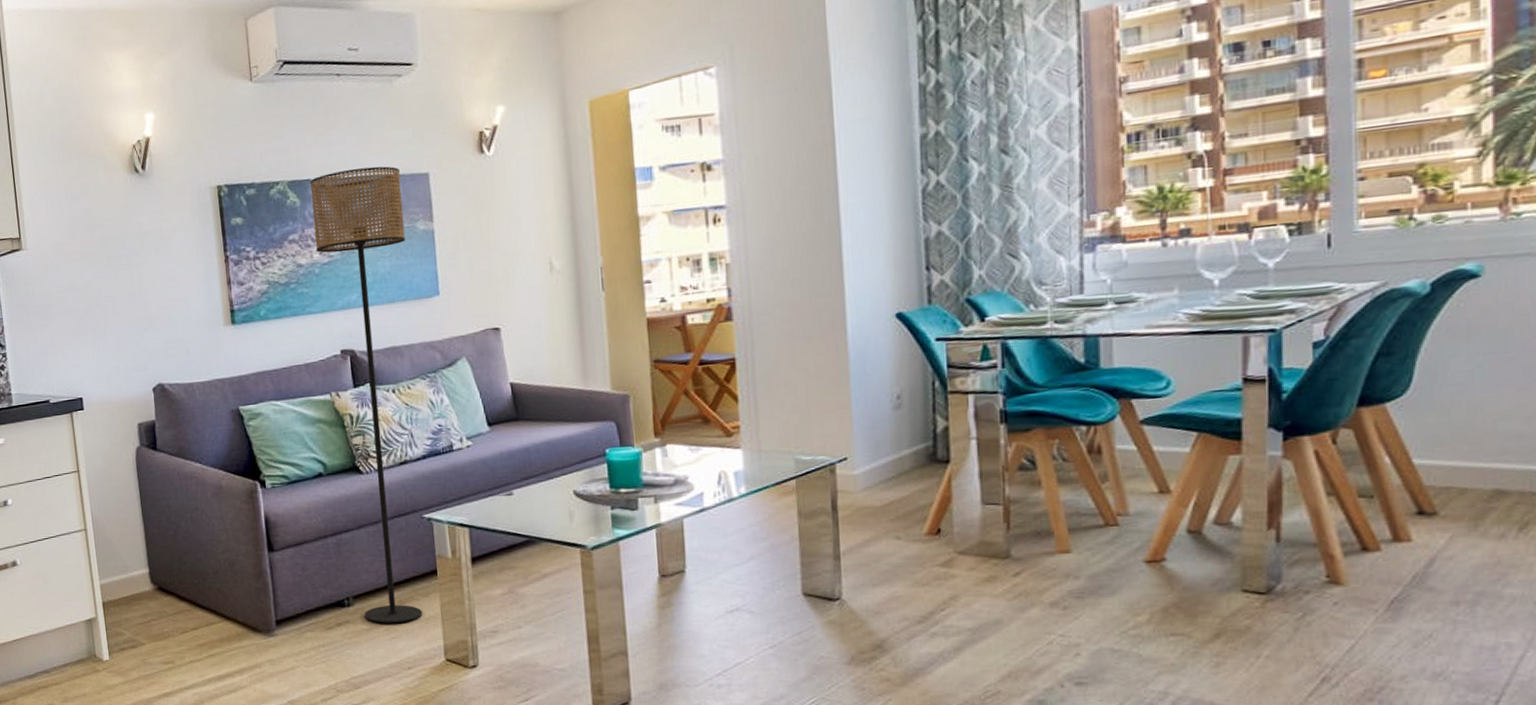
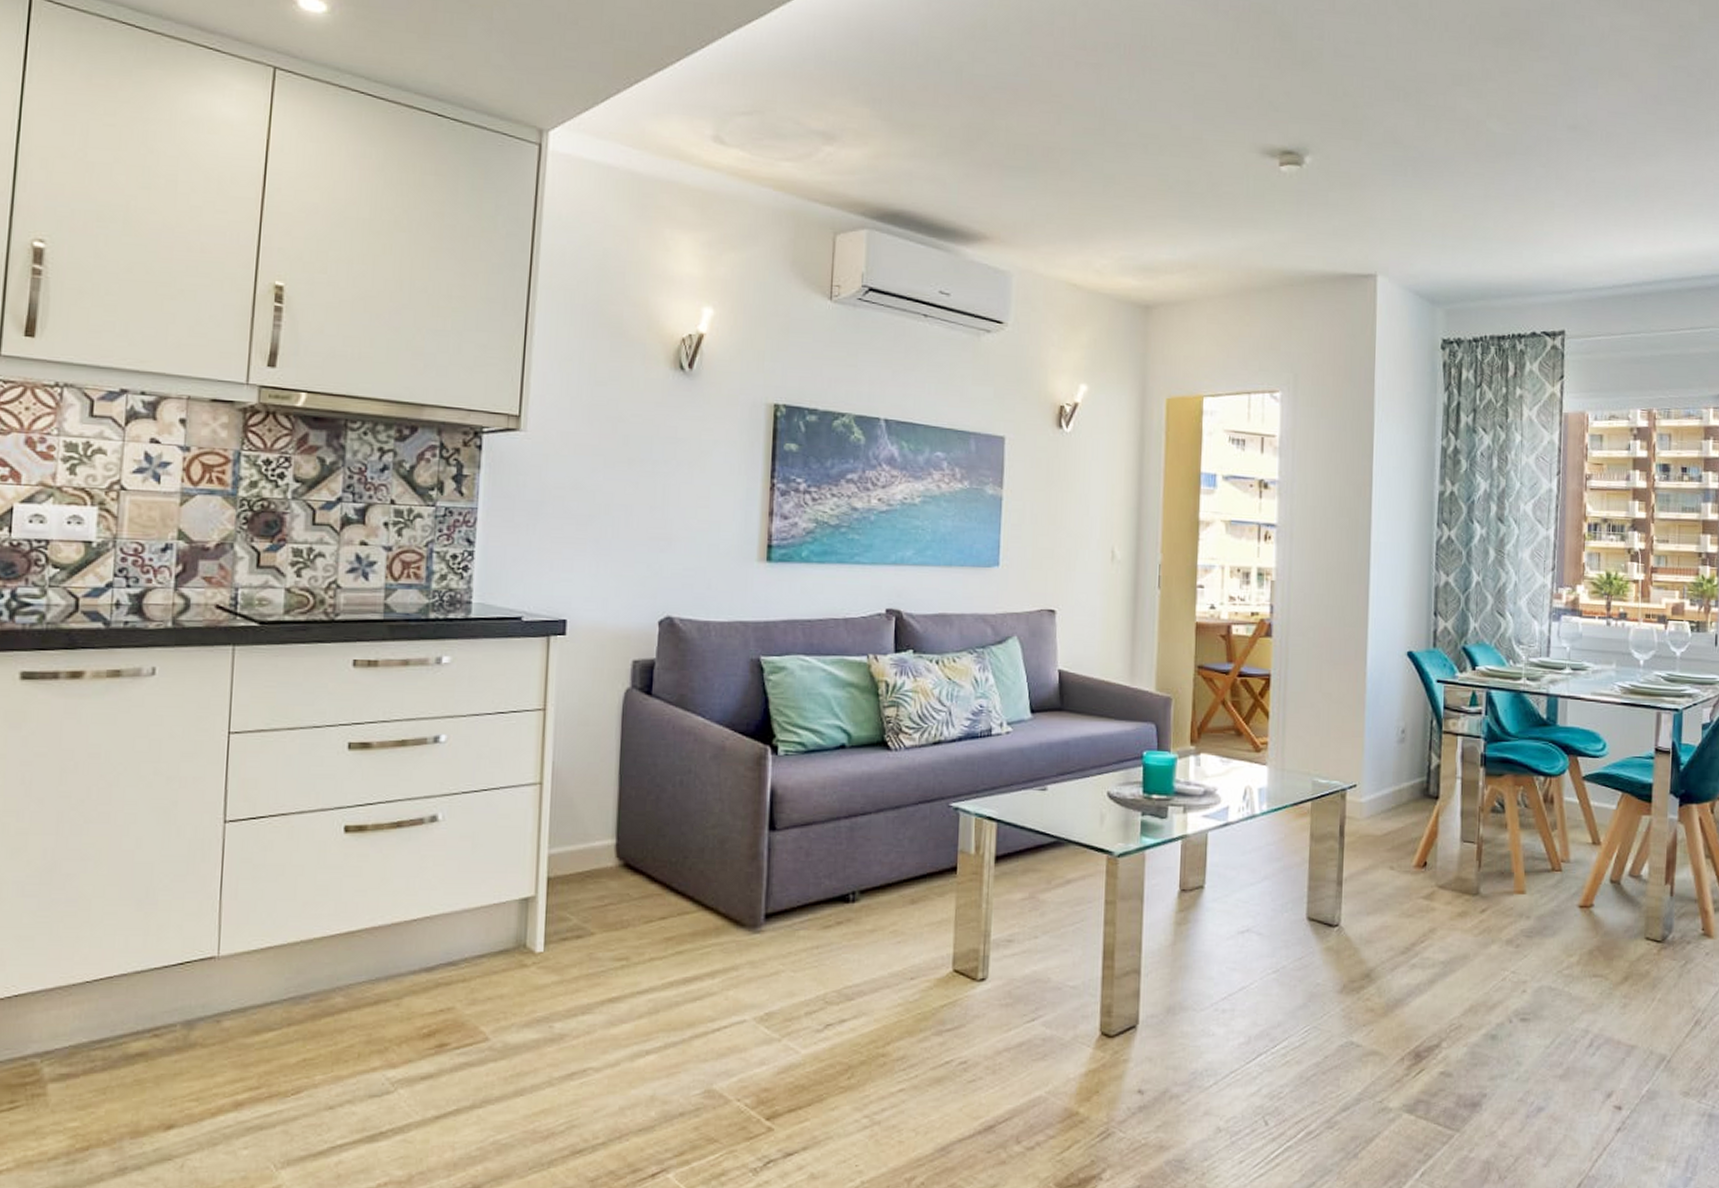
floor lamp: present [309,166,423,624] -> none [870,416,975,926]

